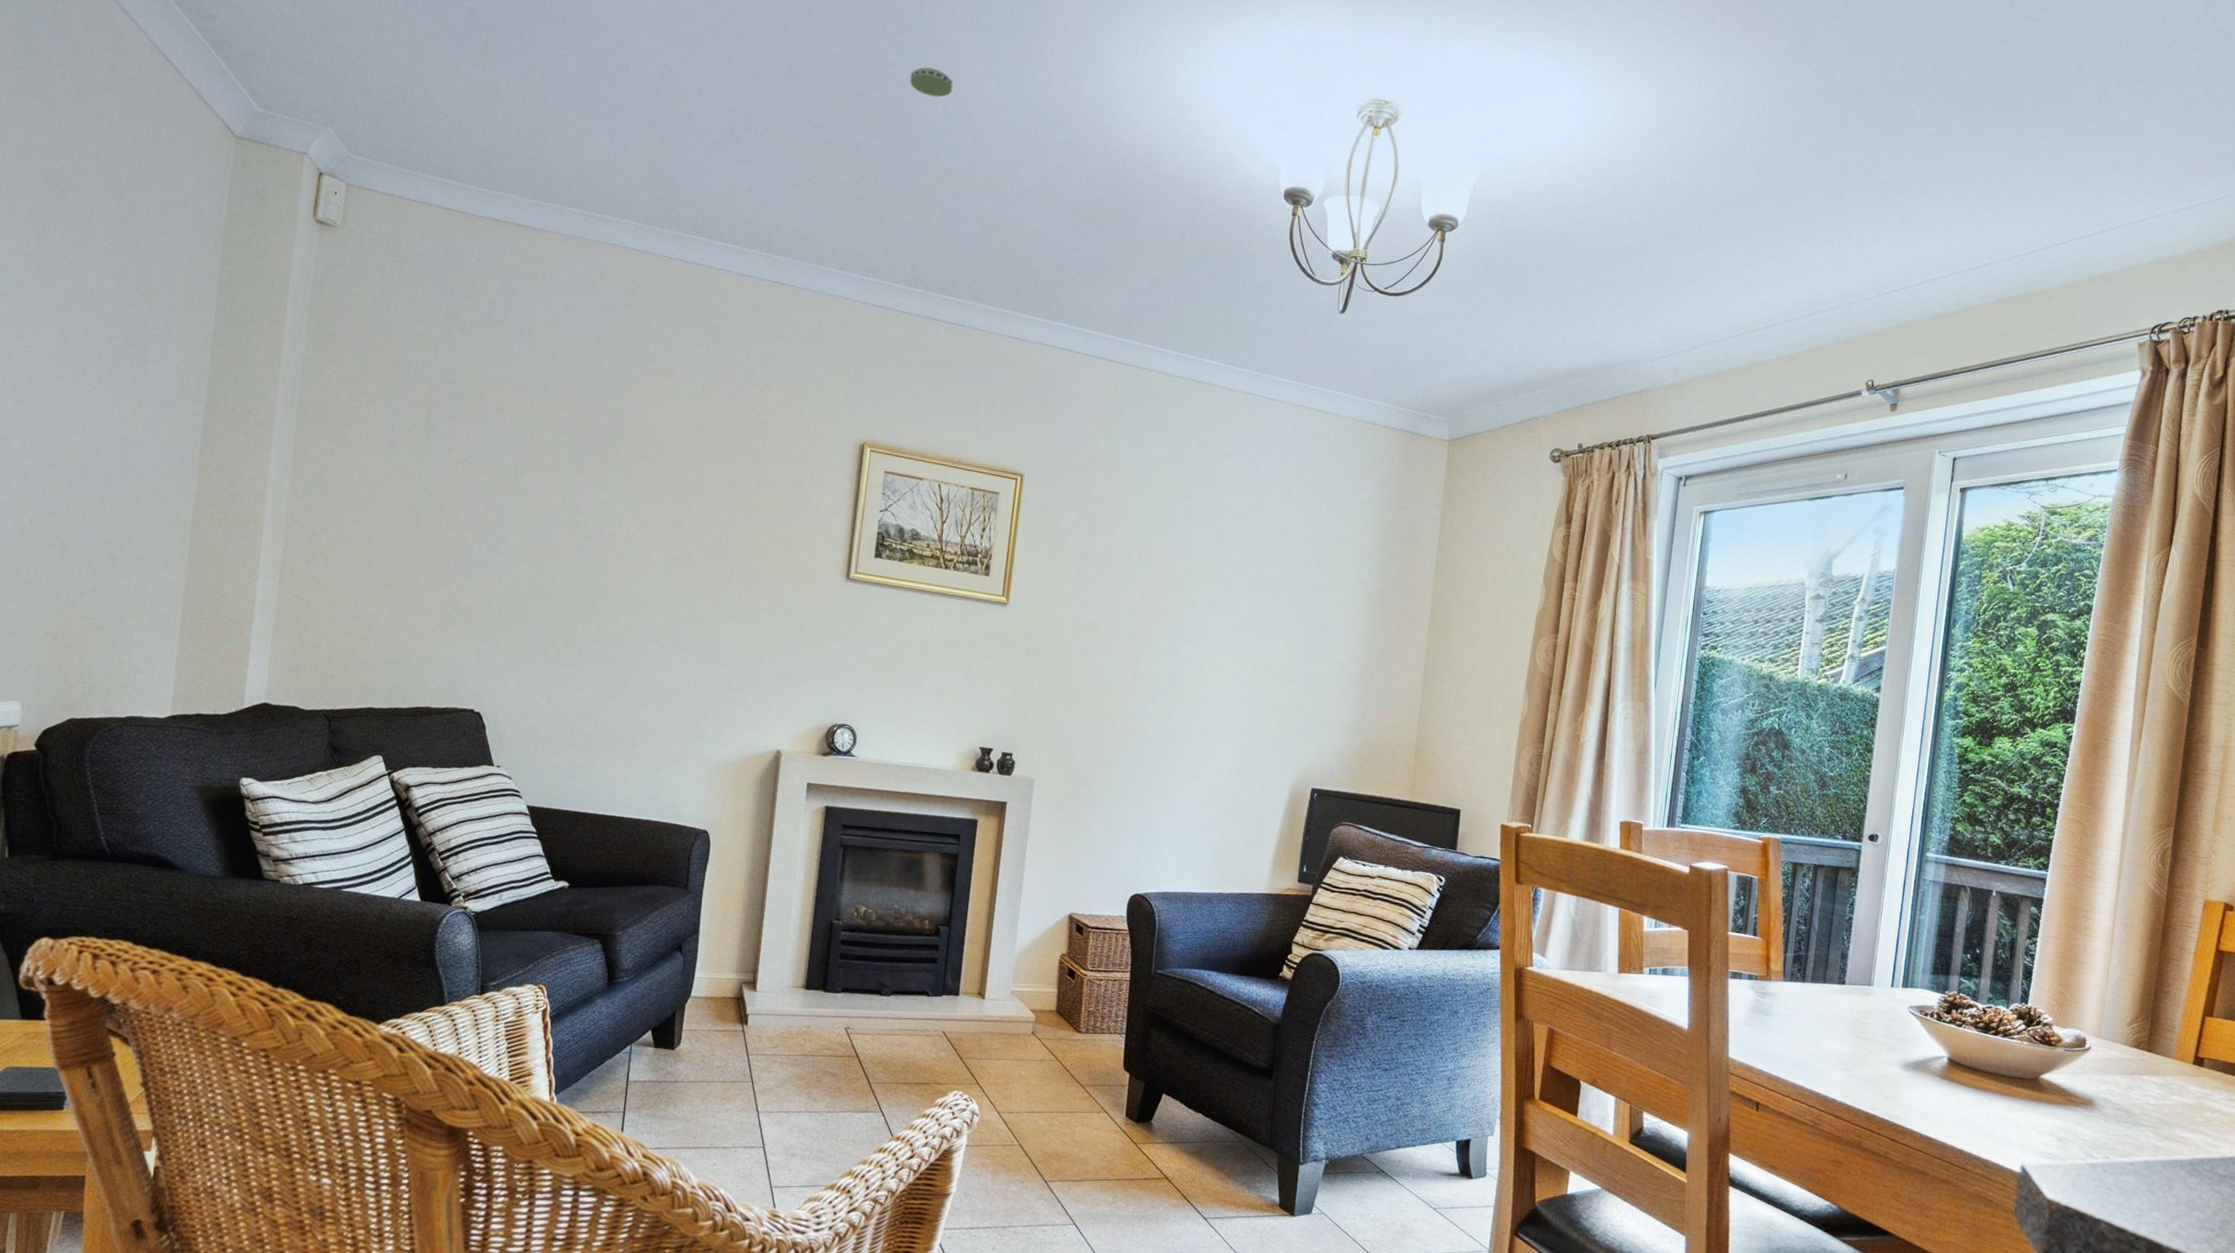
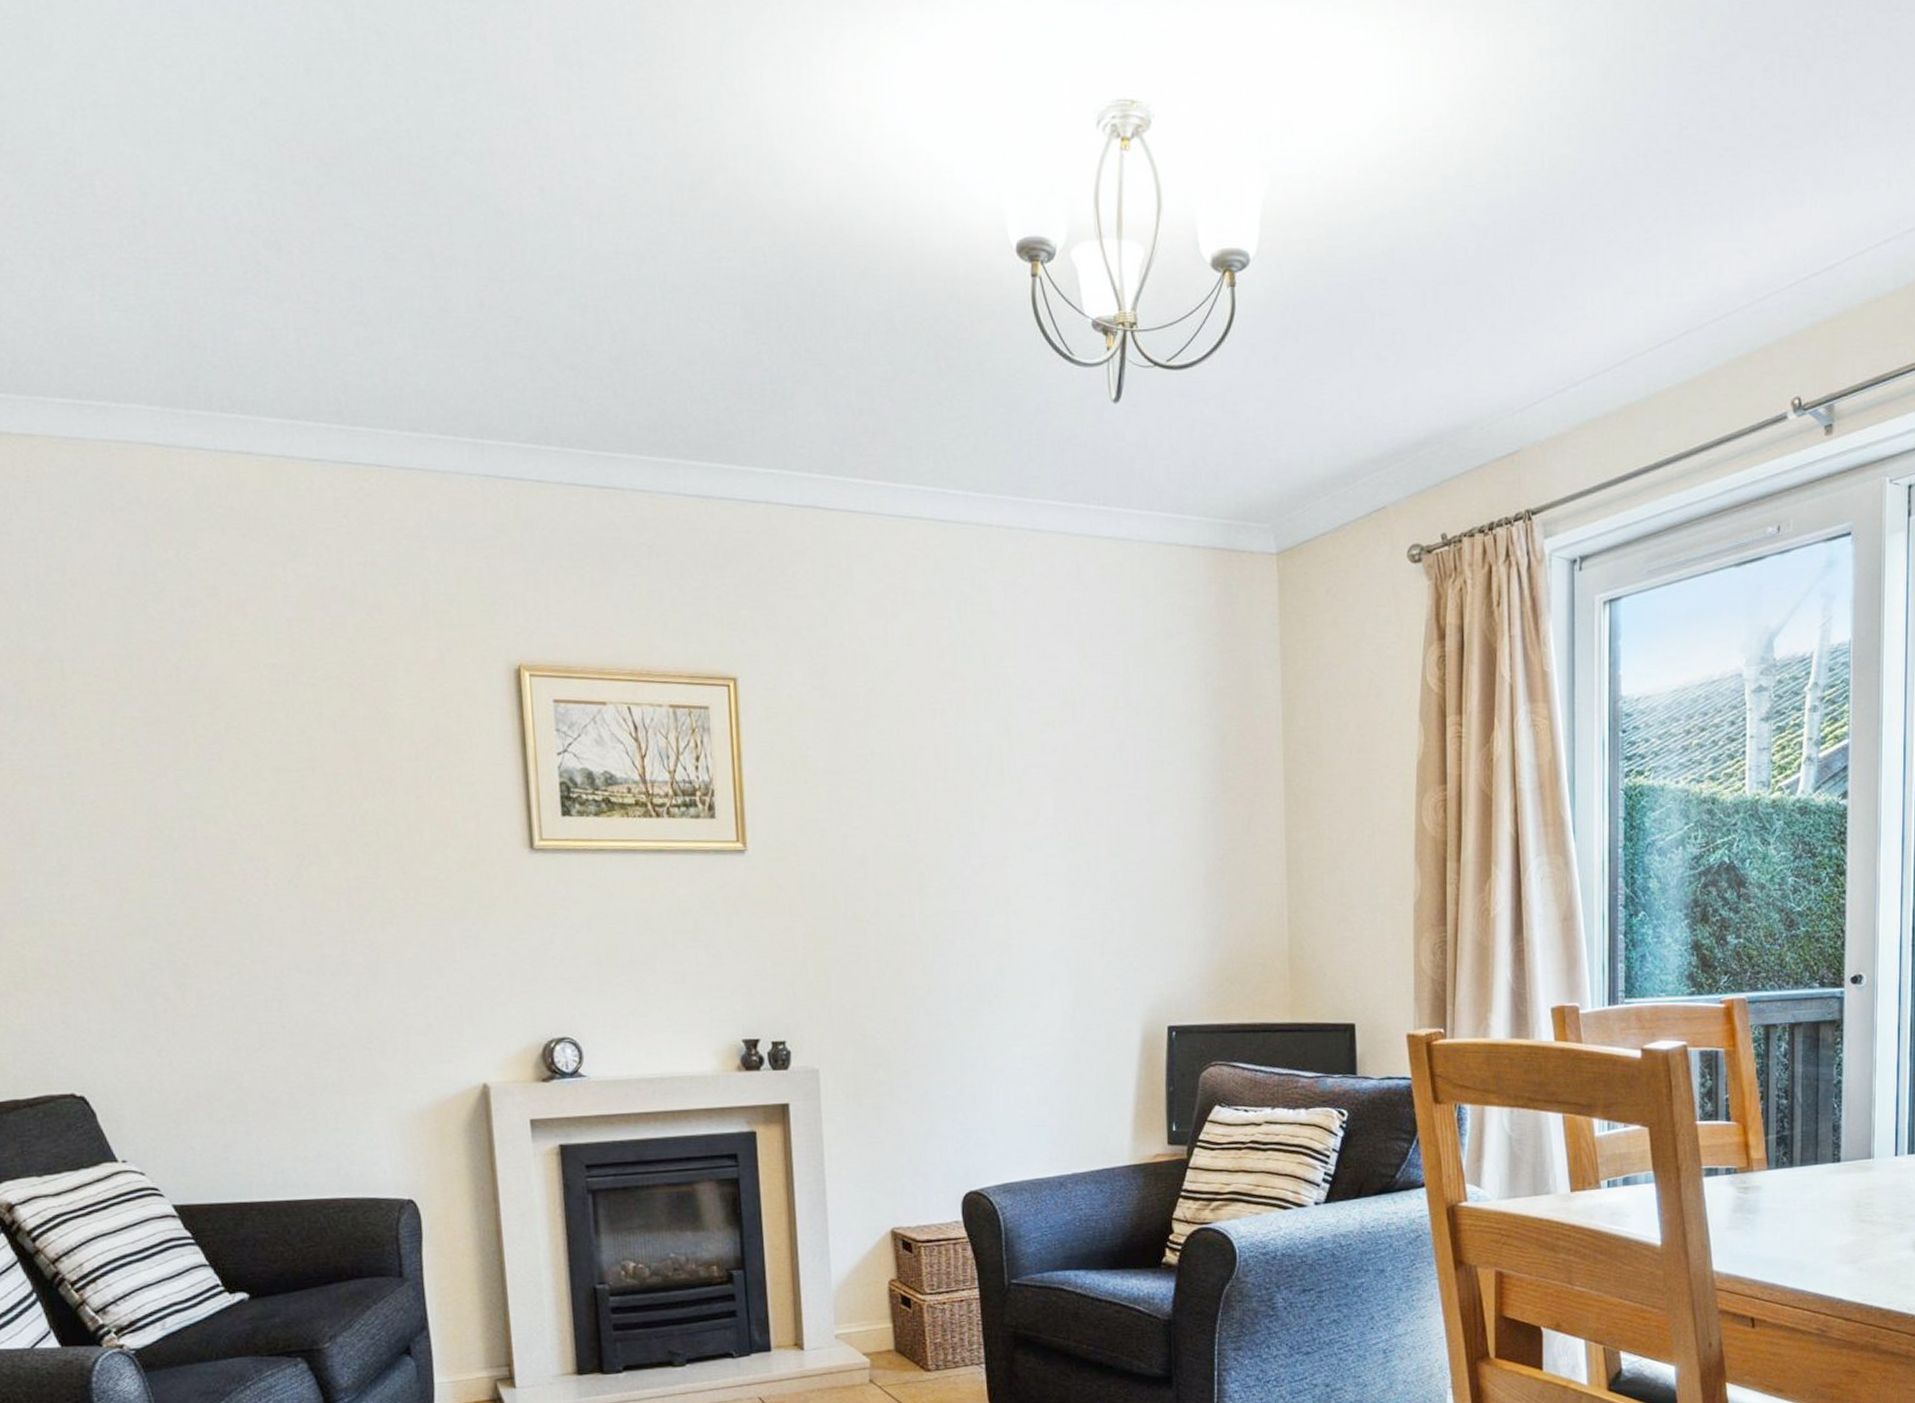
smoke detector: present [909,67,953,98] -> none [485,131,548,175]

